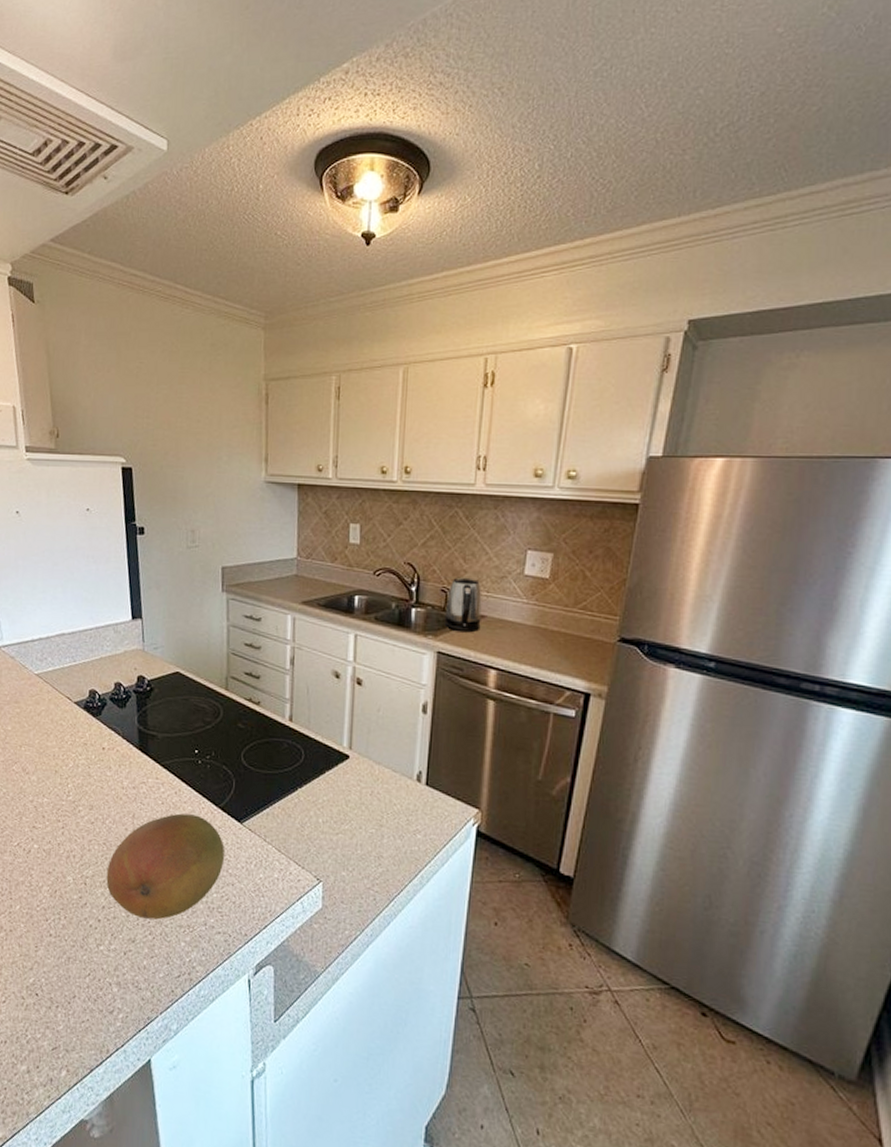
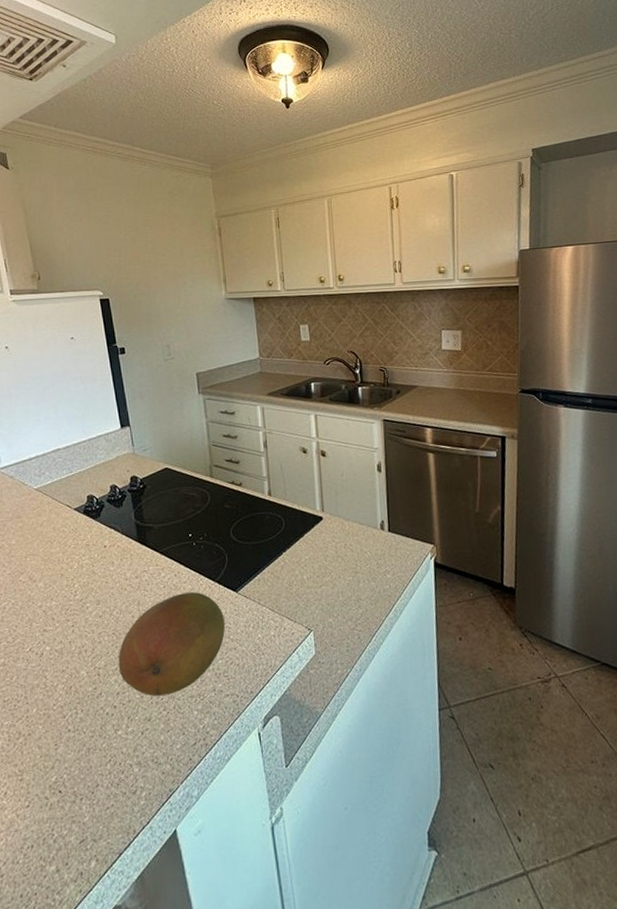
kettle: present [444,577,482,633] -> none [385,357,415,402]

